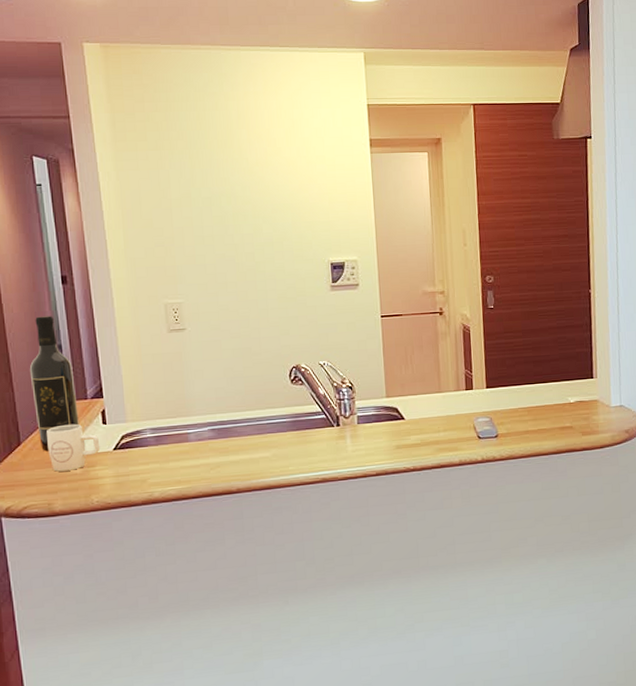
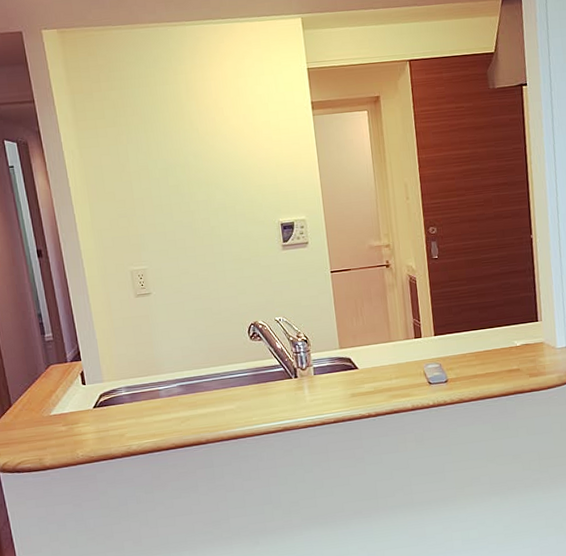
wine bottle: present [29,316,79,452] -> none [14,287,62,412]
mug: present [47,423,100,472] -> none [33,385,82,430]

